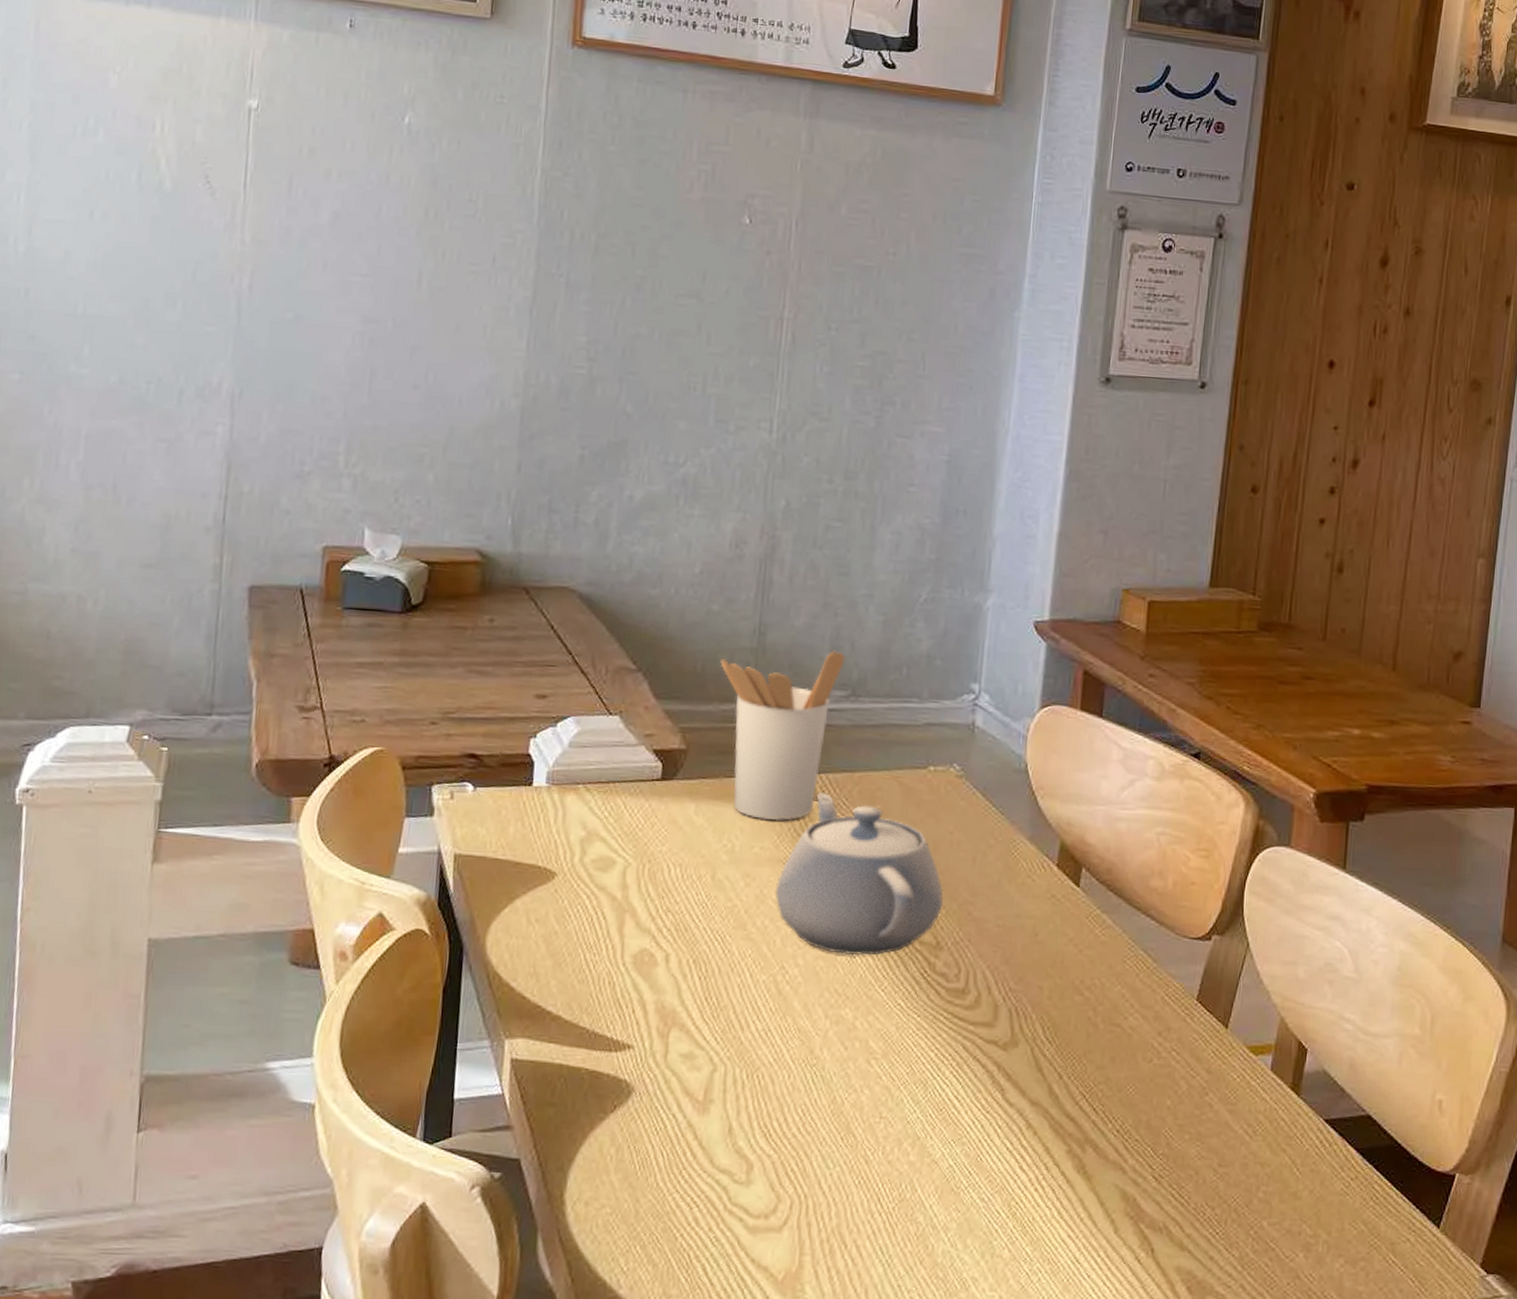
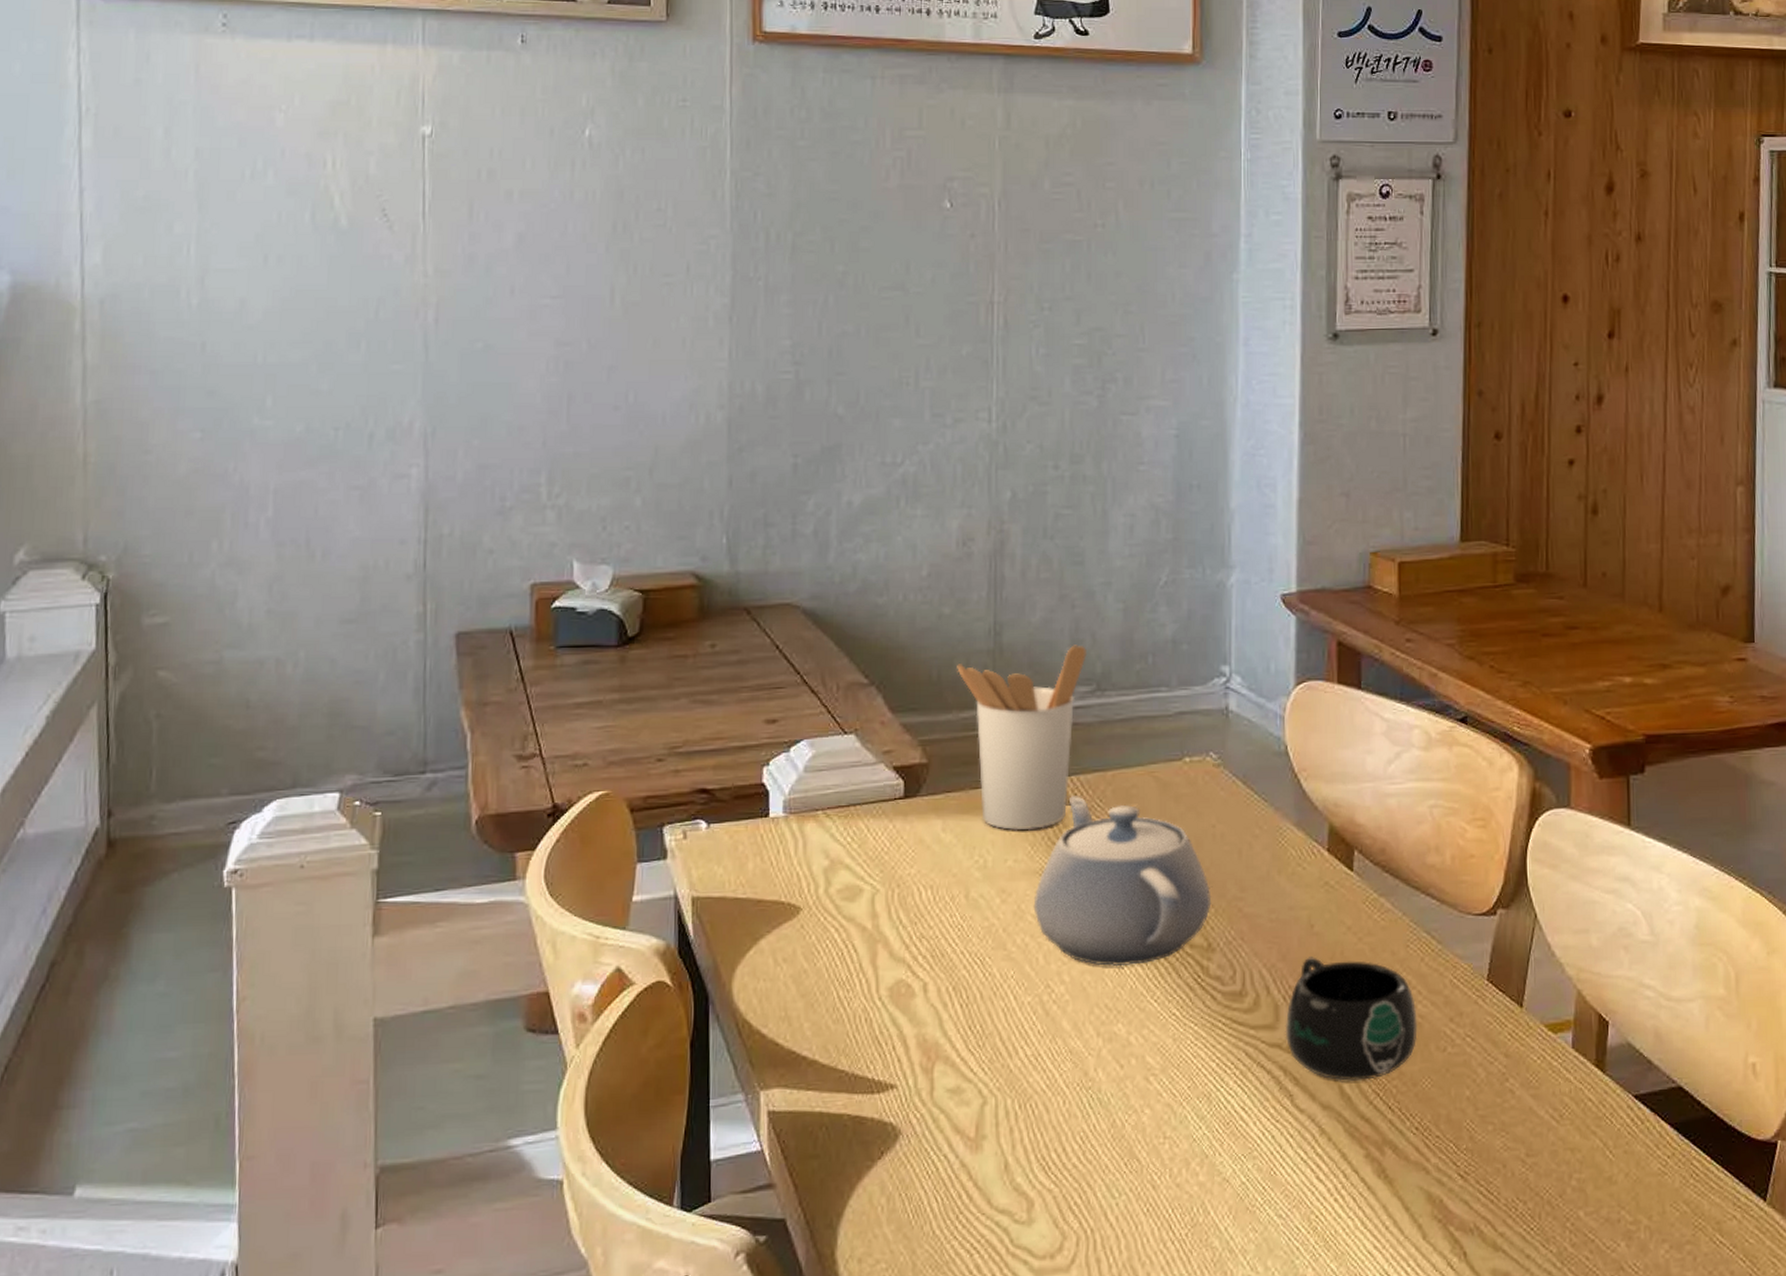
mug: none [1001,963,1128,1082] -> present [1285,957,1418,1081]

